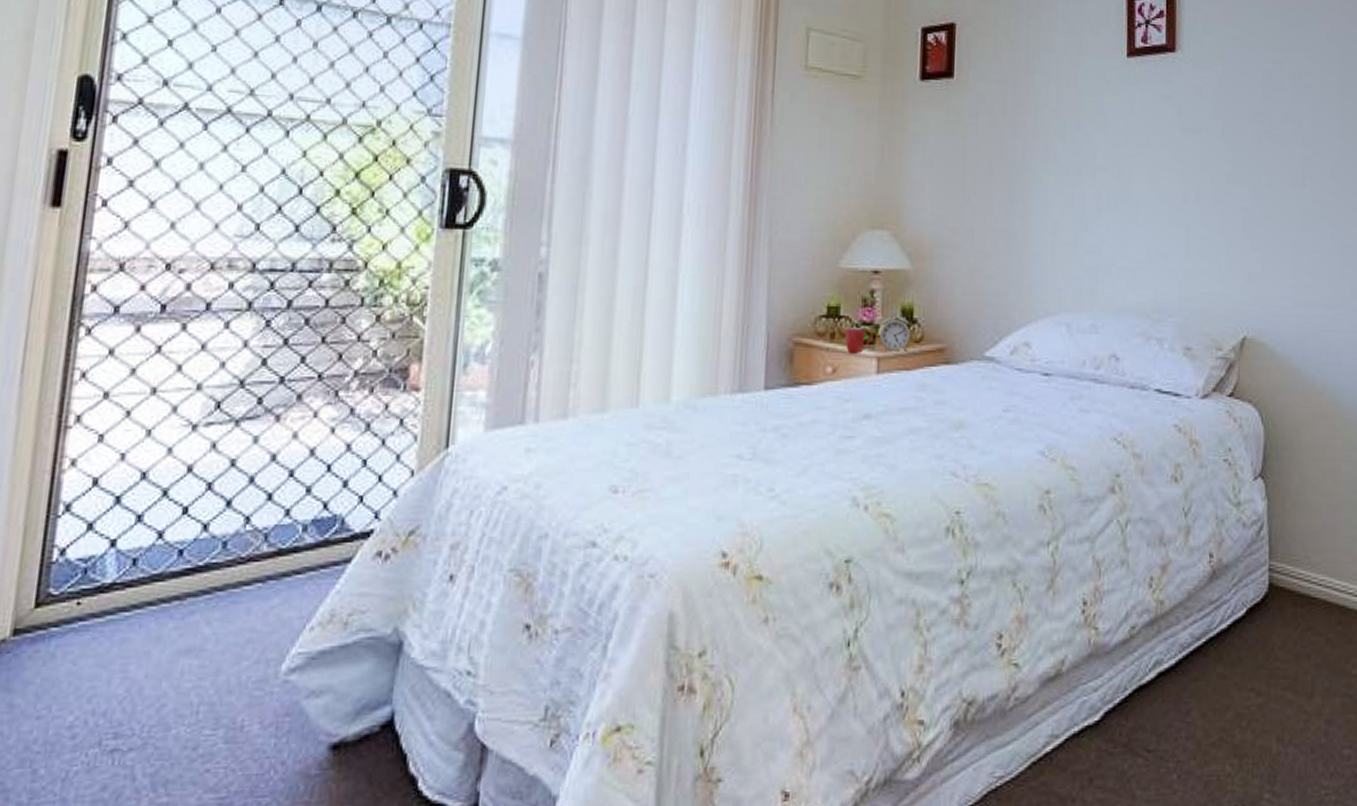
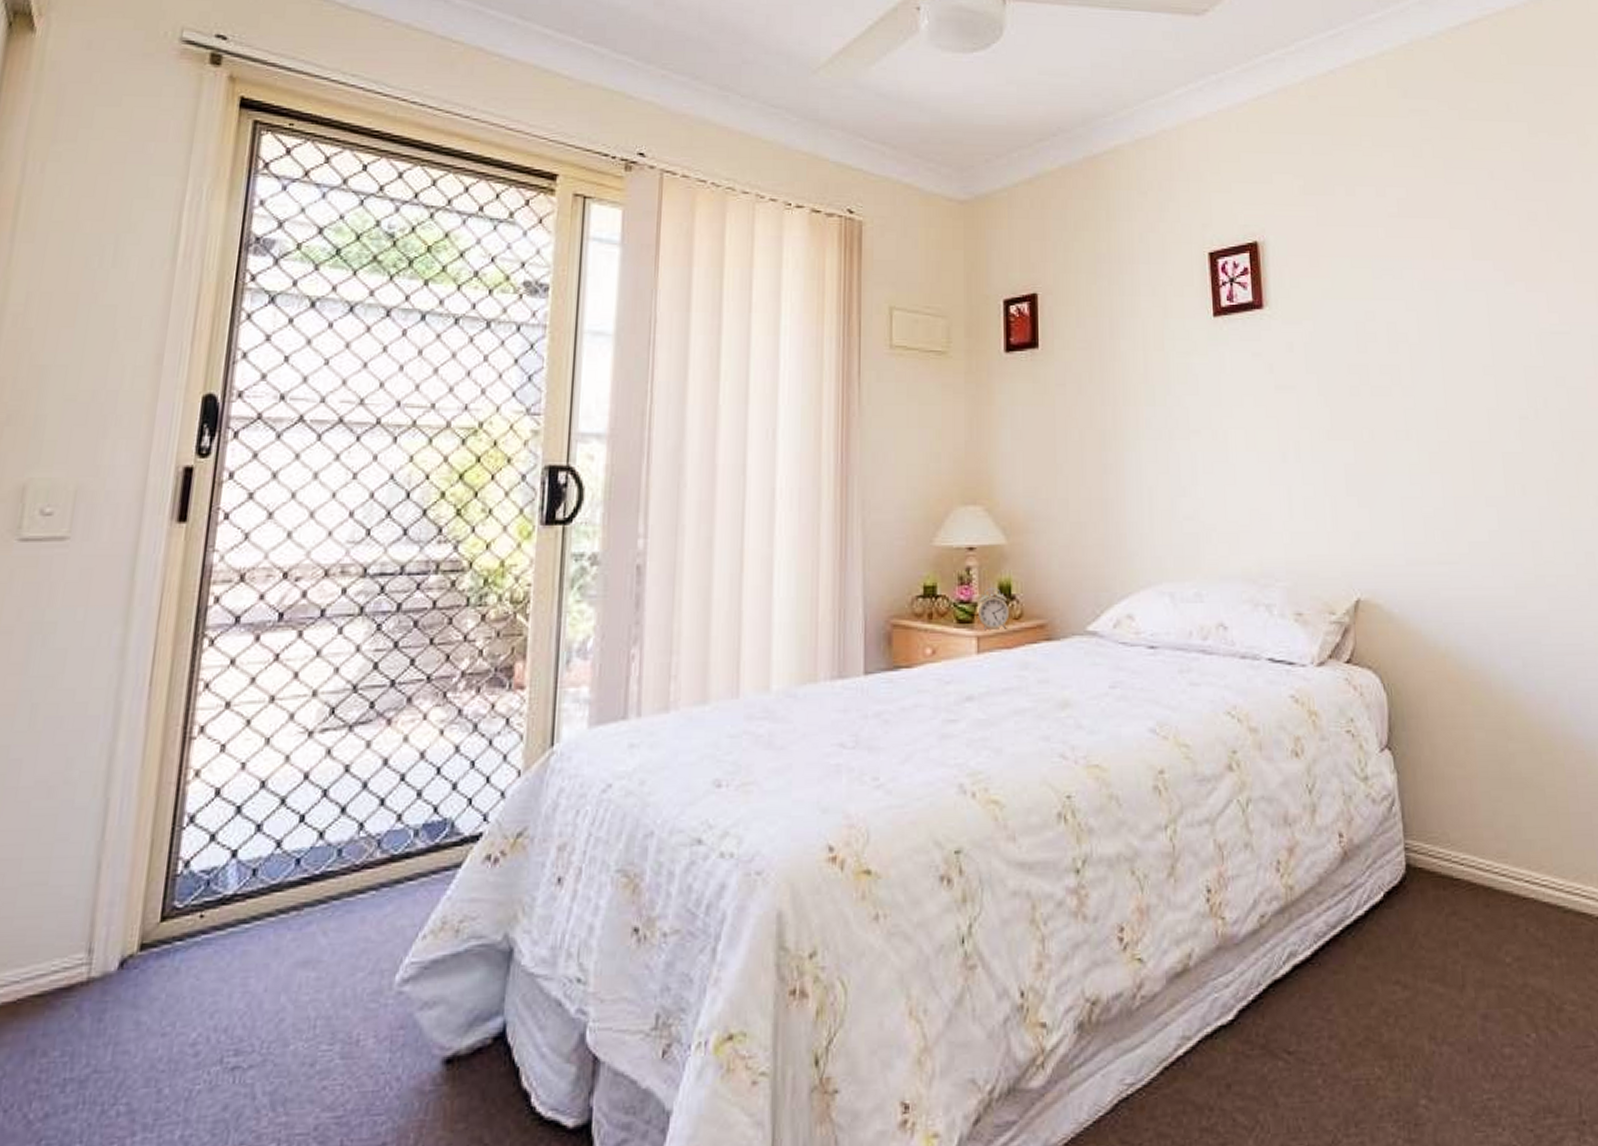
mug: present [844,328,873,353] -> none [941,607,971,633]

